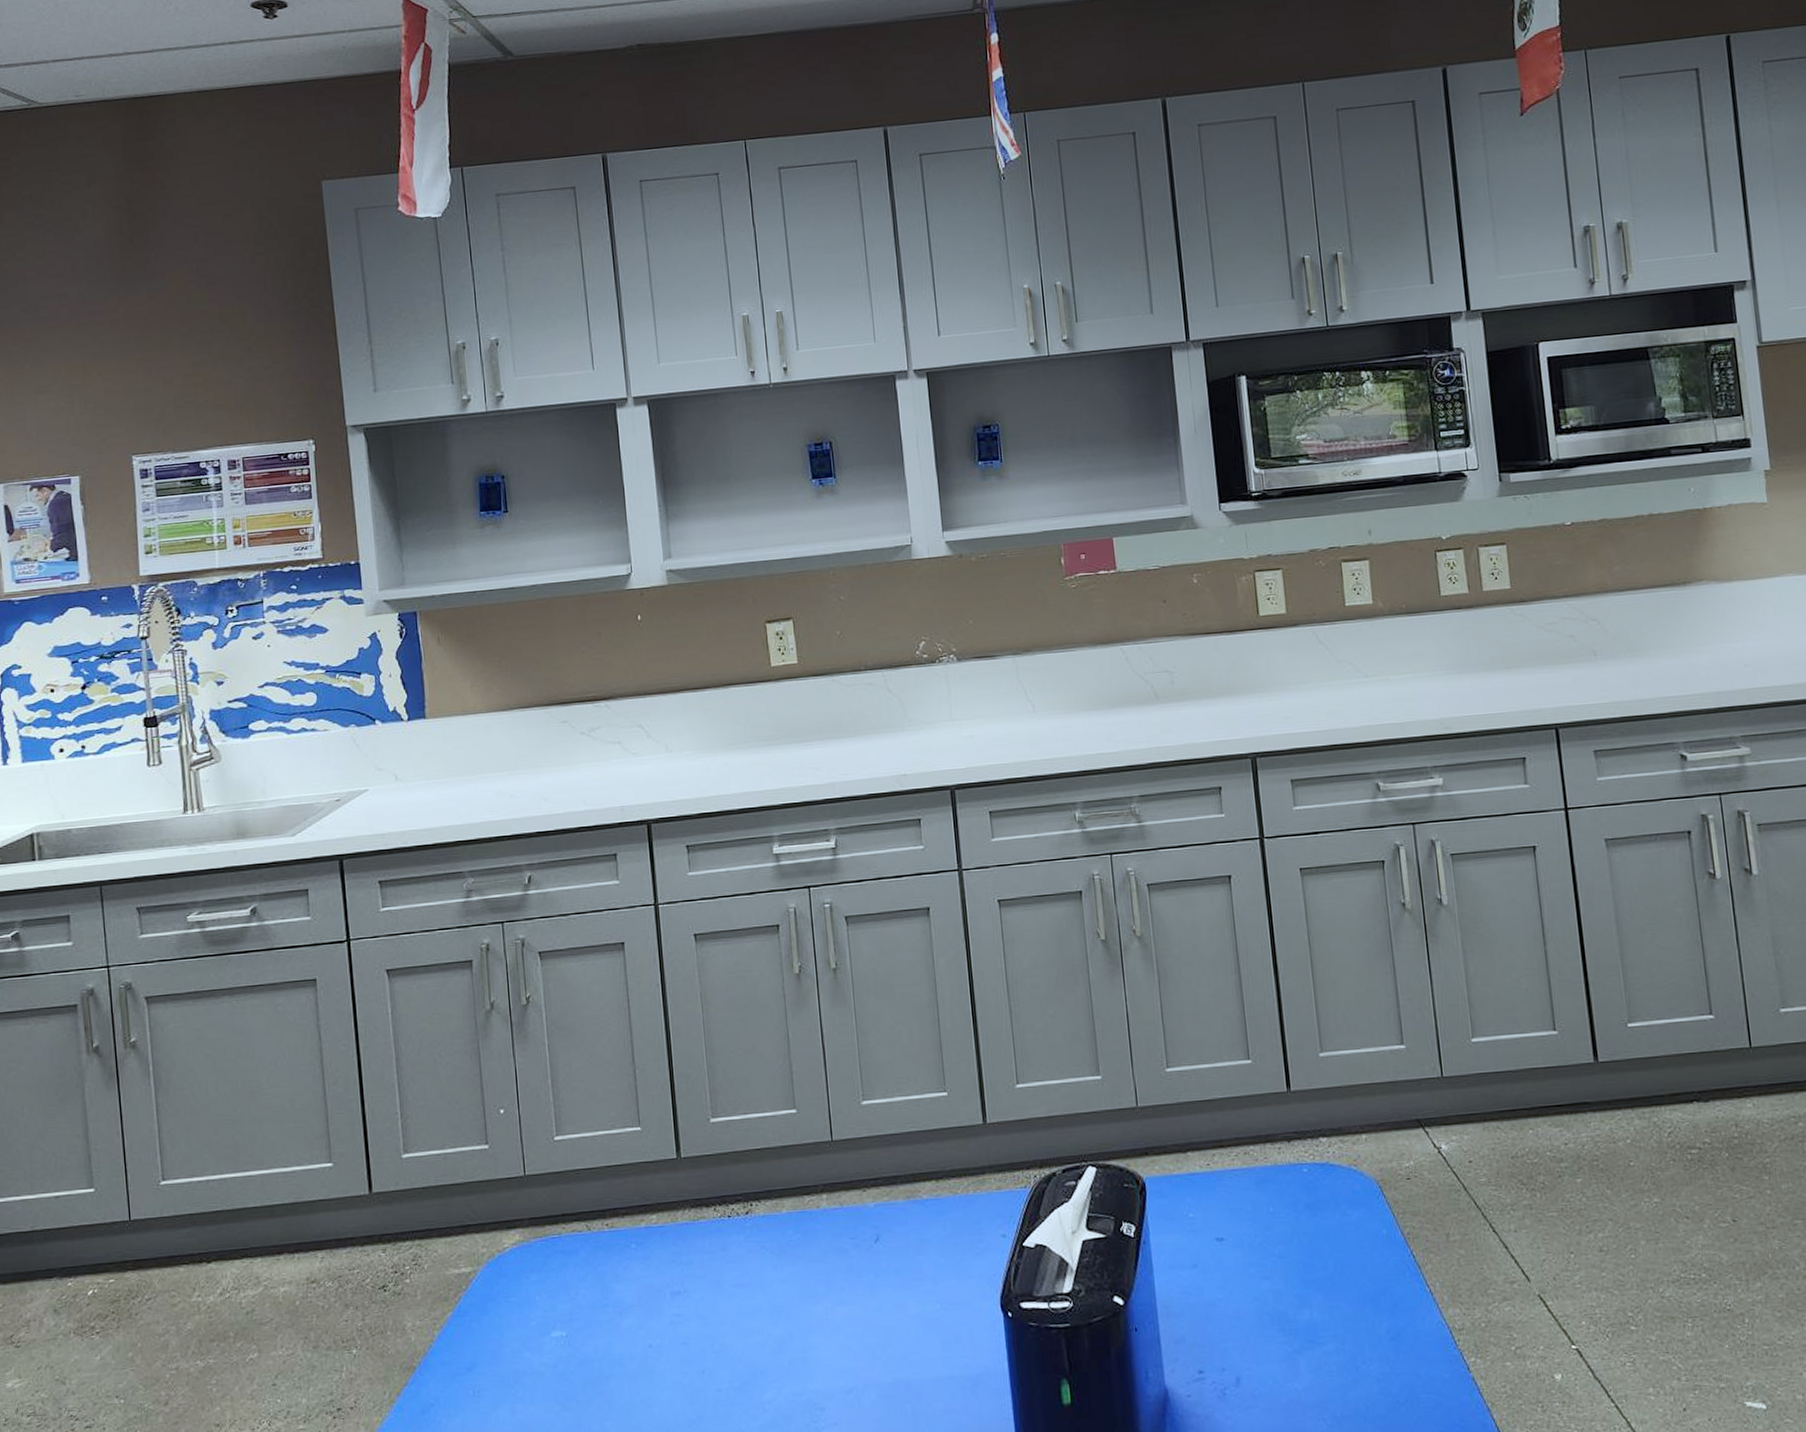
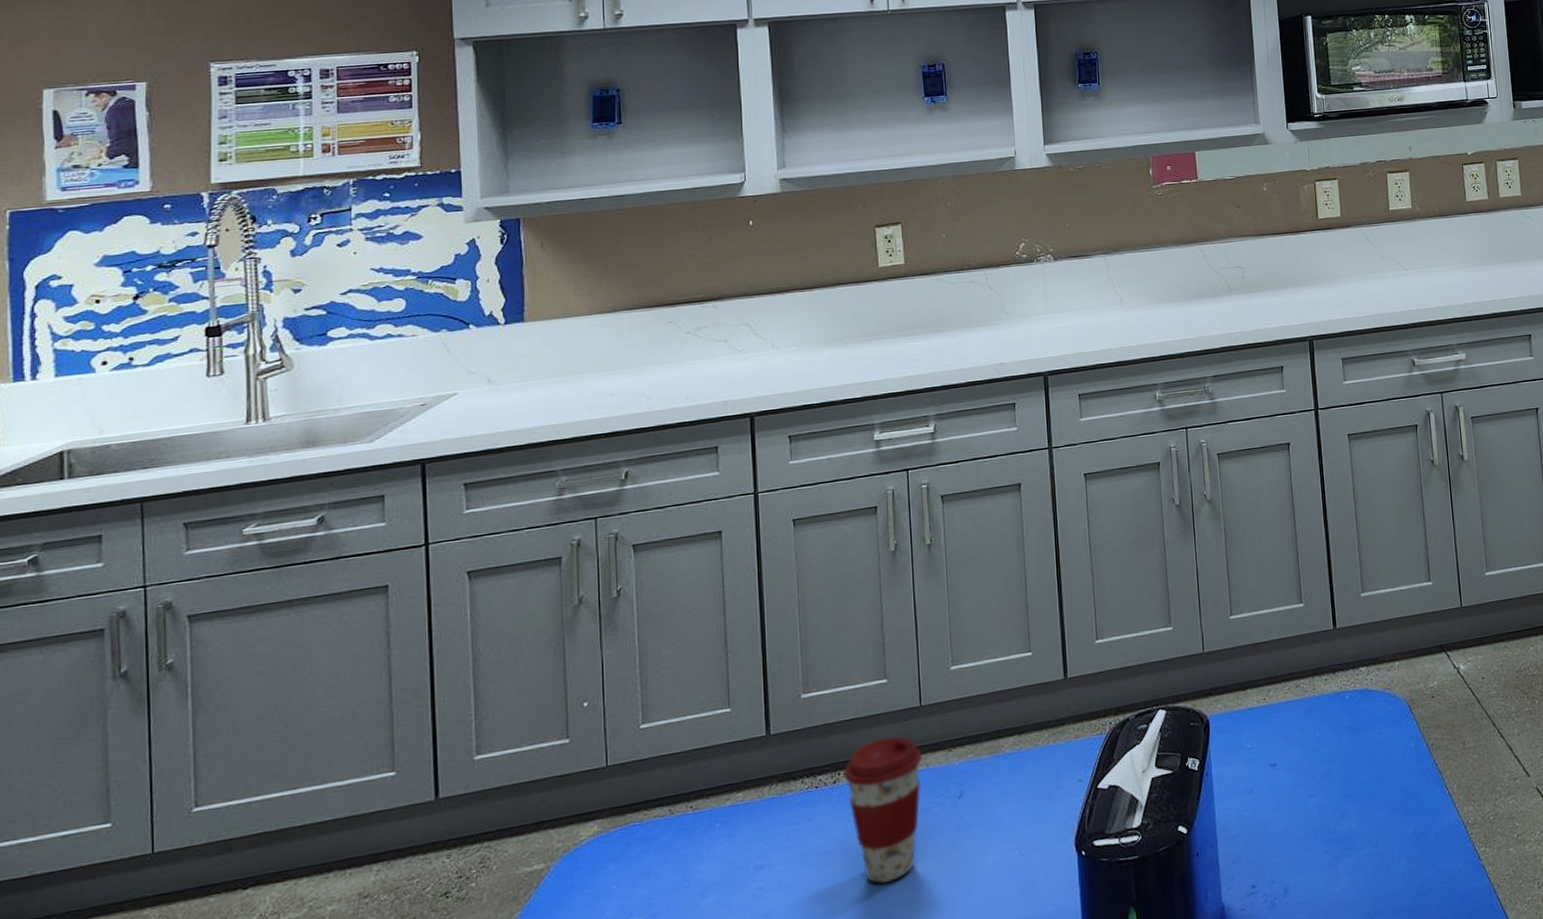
coffee cup: none [755,1170,836,1324] -> present [843,736,923,884]

